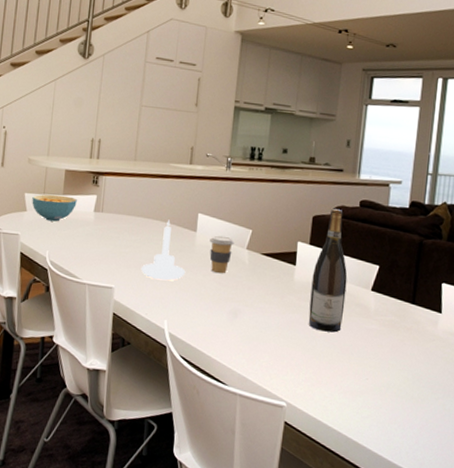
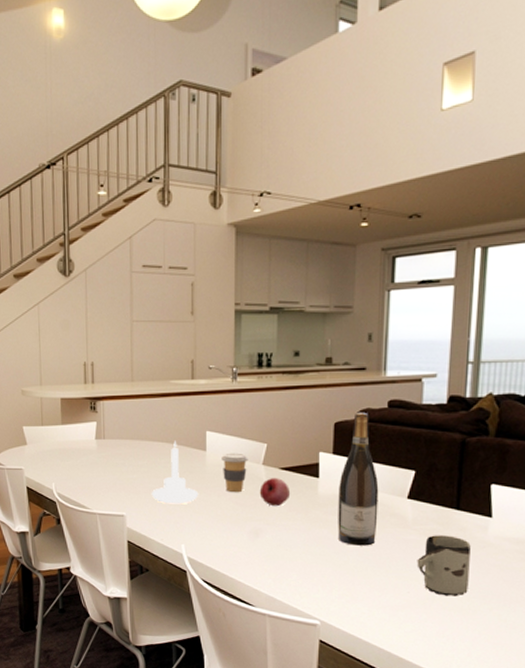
cereal bowl: present [32,194,77,222] -> none [31,425,77,453]
fruit: none [241,261,270,290] -> present [259,477,291,507]
cup: none [376,326,423,385] -> present [417,535,471,597]

